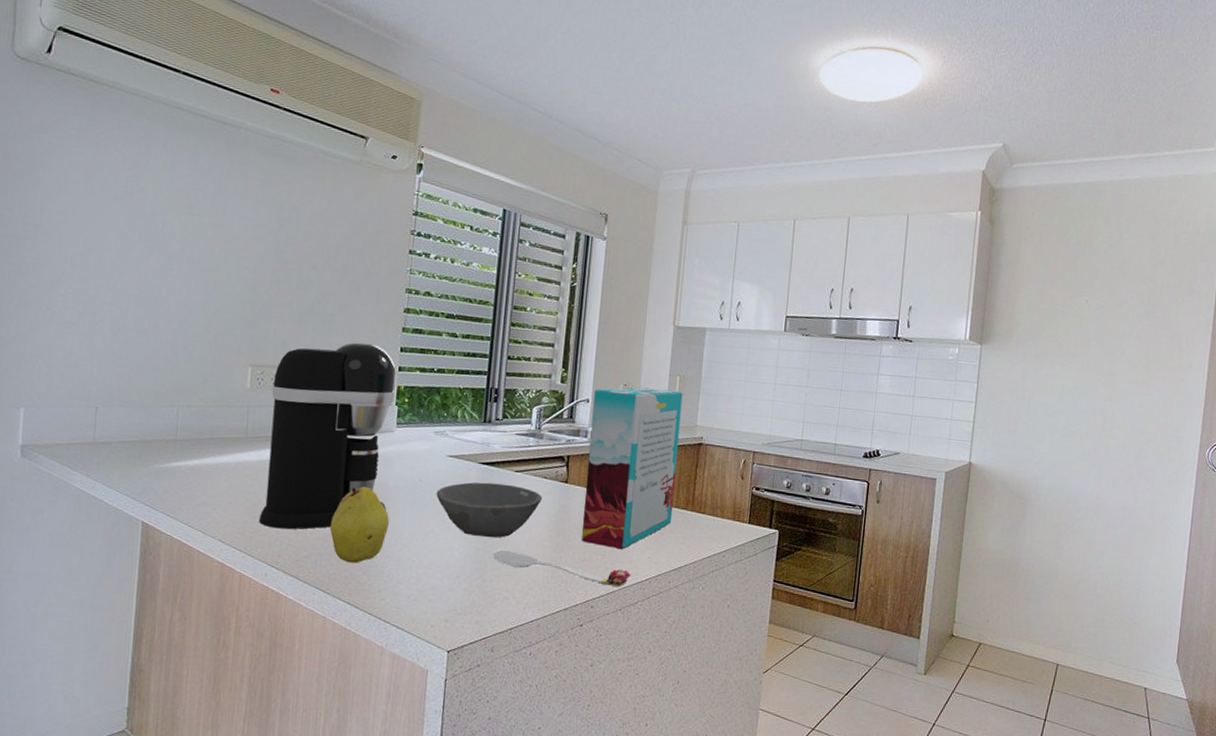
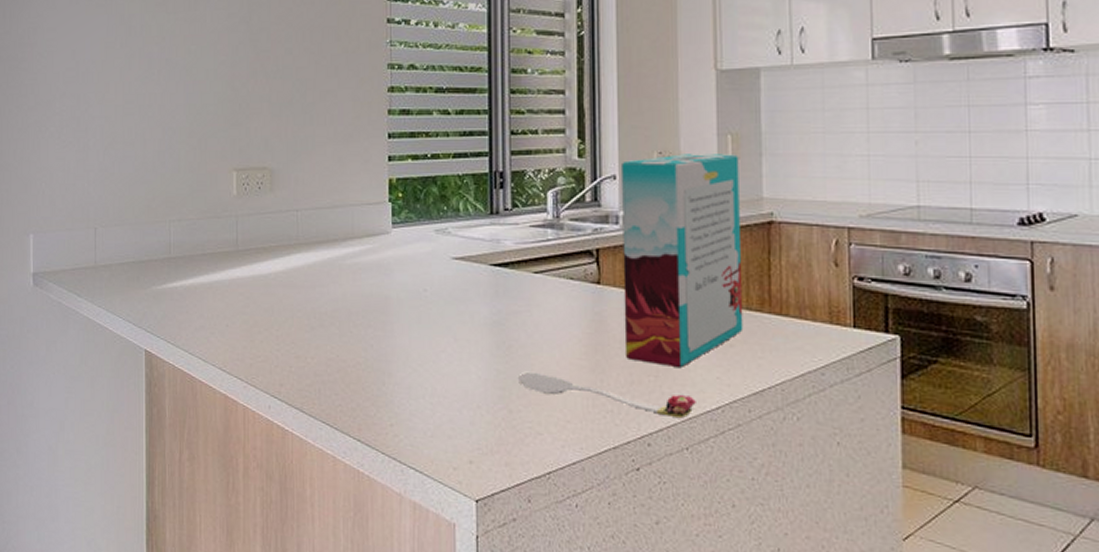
coffee maker: present [258,342,396,530] -> none [257,132,389,354]
fruit: present [330,486,389,563] -> none [332,300,394,392]
bowl: present [436,482,542,538] -> none [444,288,570,358]

